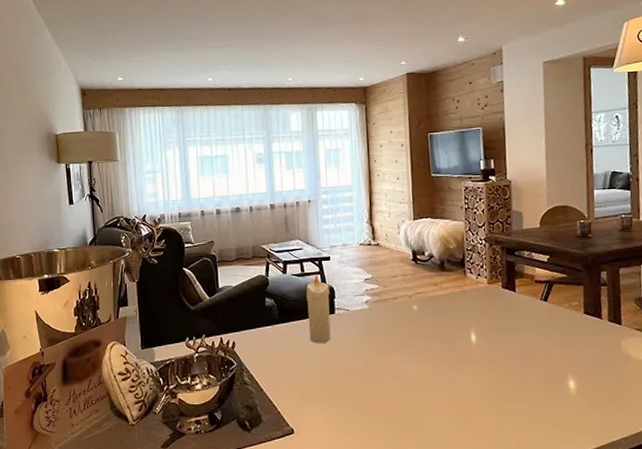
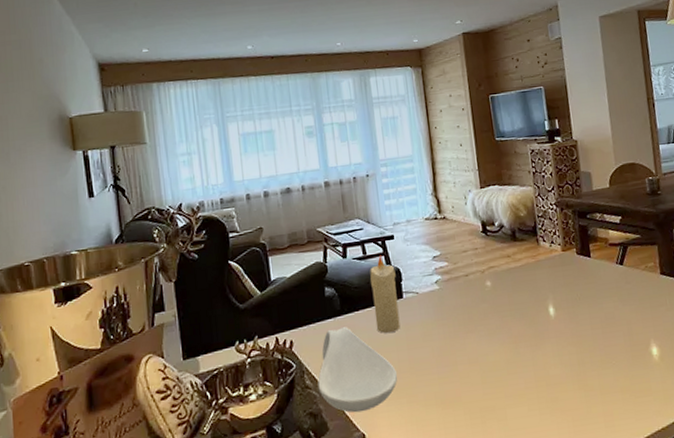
spoon rest: none [255,334,326,410] -> present [317,327,398,413]

